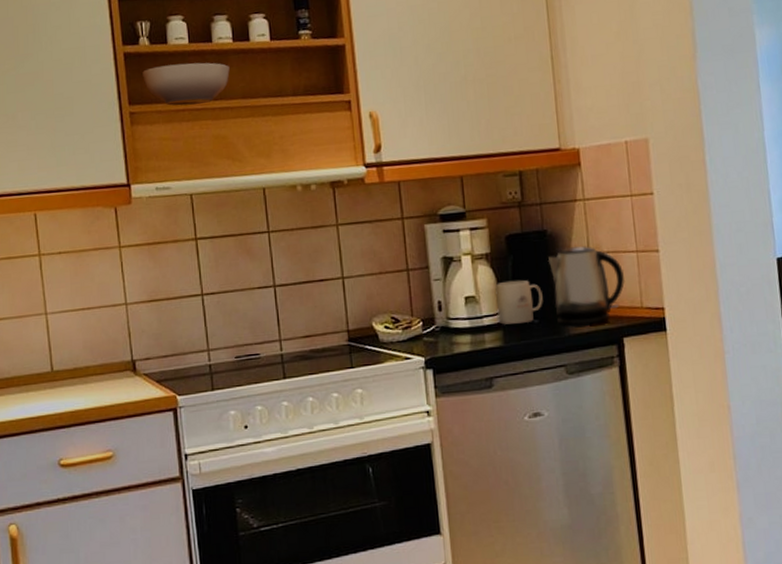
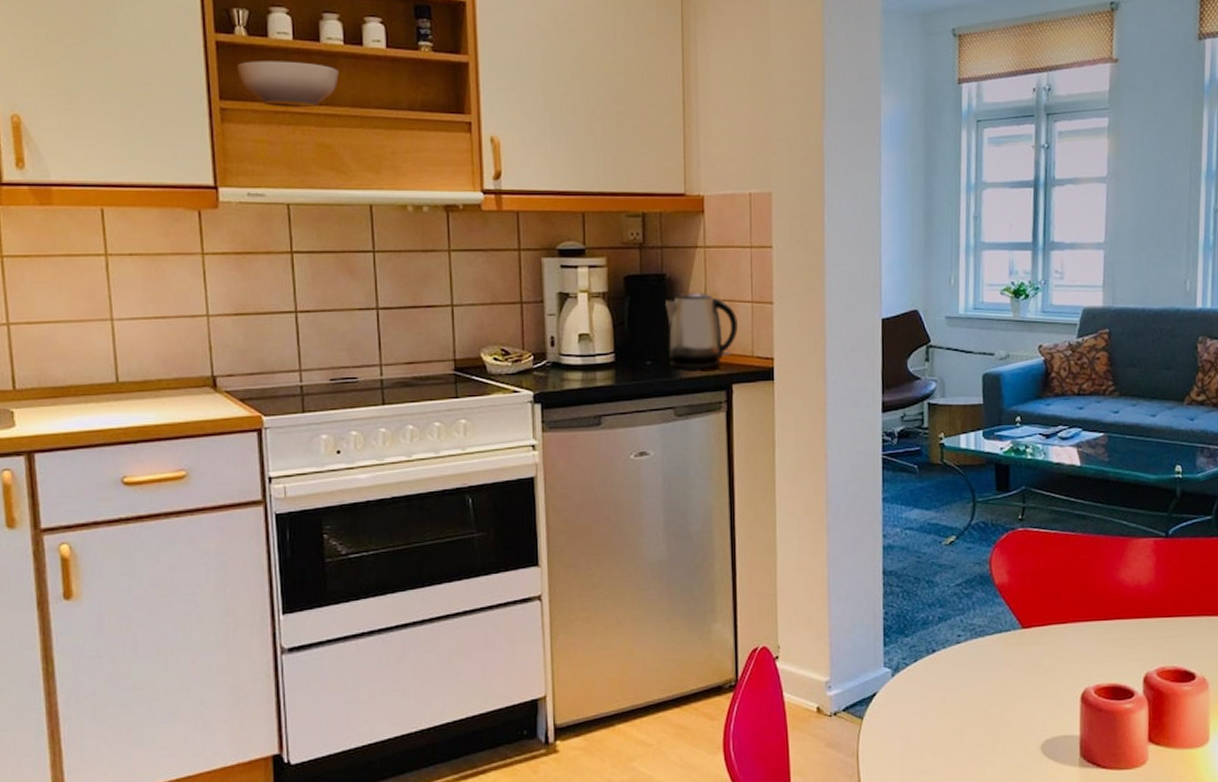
mug: present [495,280,543,325] -> none [610,321,657,364]

